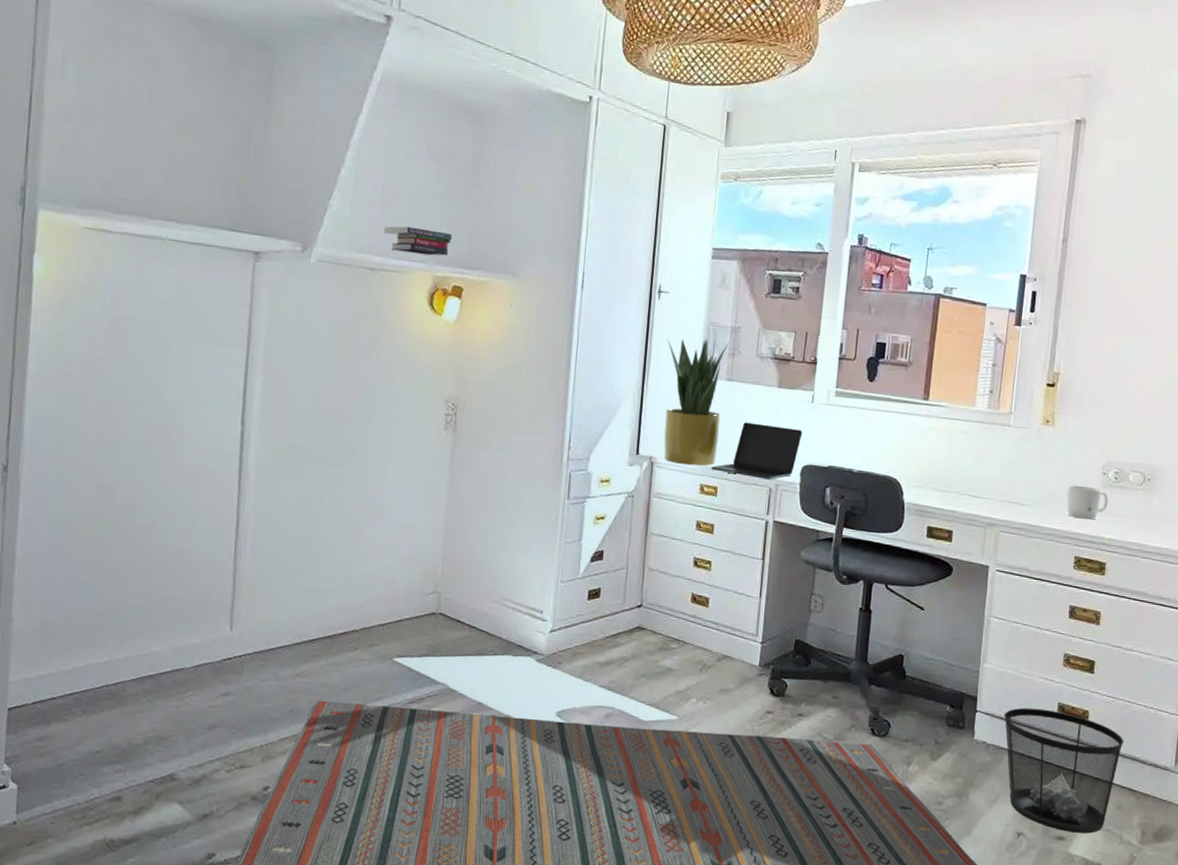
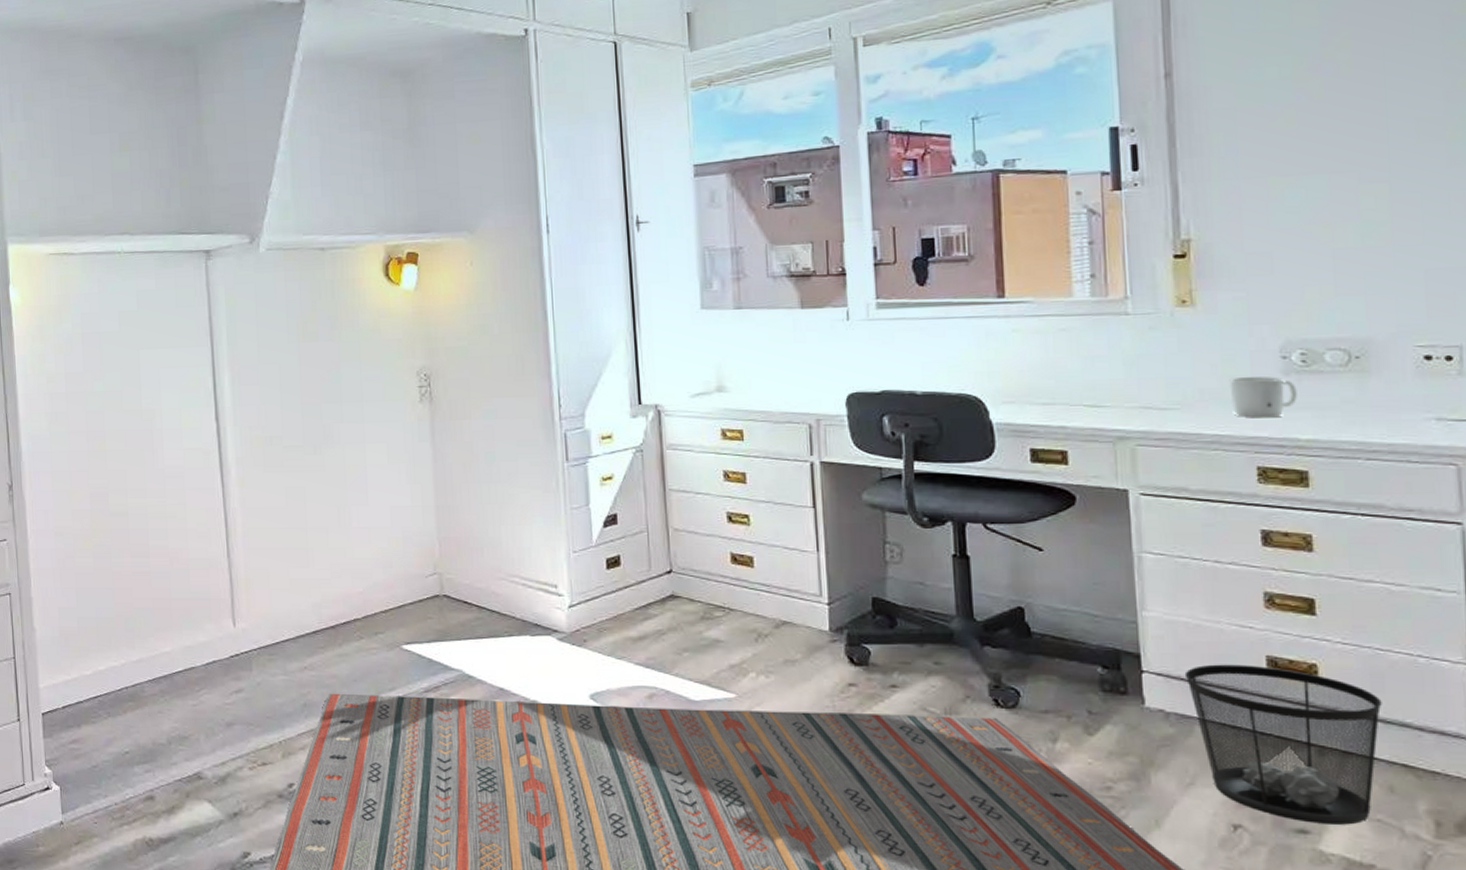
books: present [383,226,452,256] -> none [327,199,398,228]
planter: present [663,338,730,467] -> none [654,265,736,410]
laptop: present [711,422,803,480] -> none [731,352,841,415]

